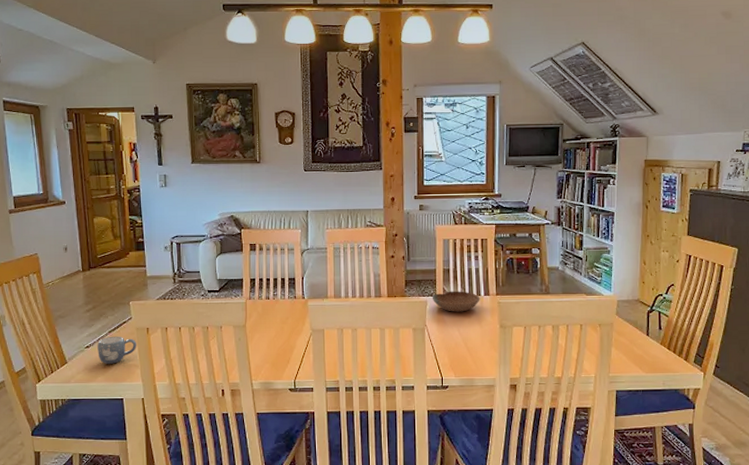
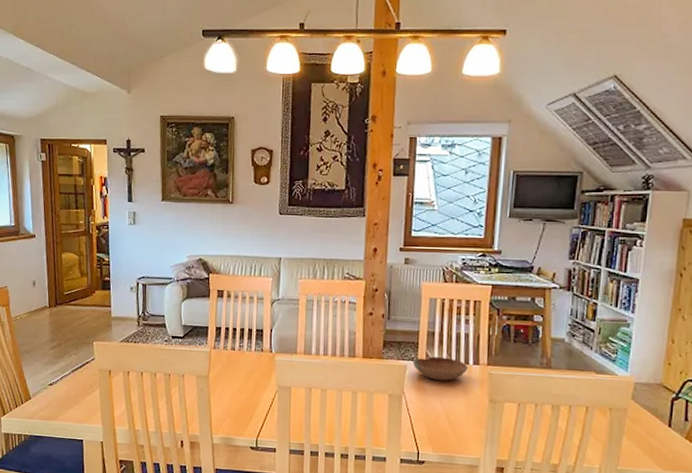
mug: present [97,336,136,364] -> none [60,375,98,404]

